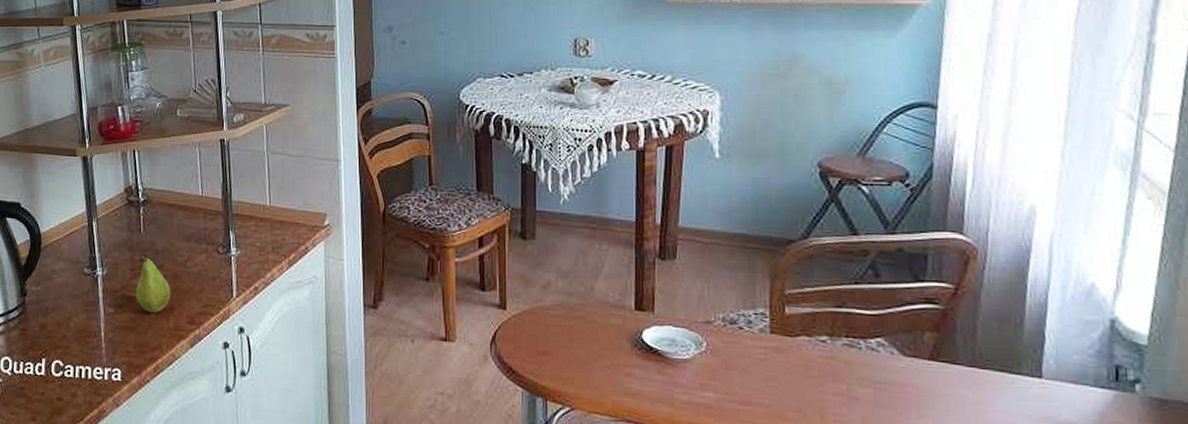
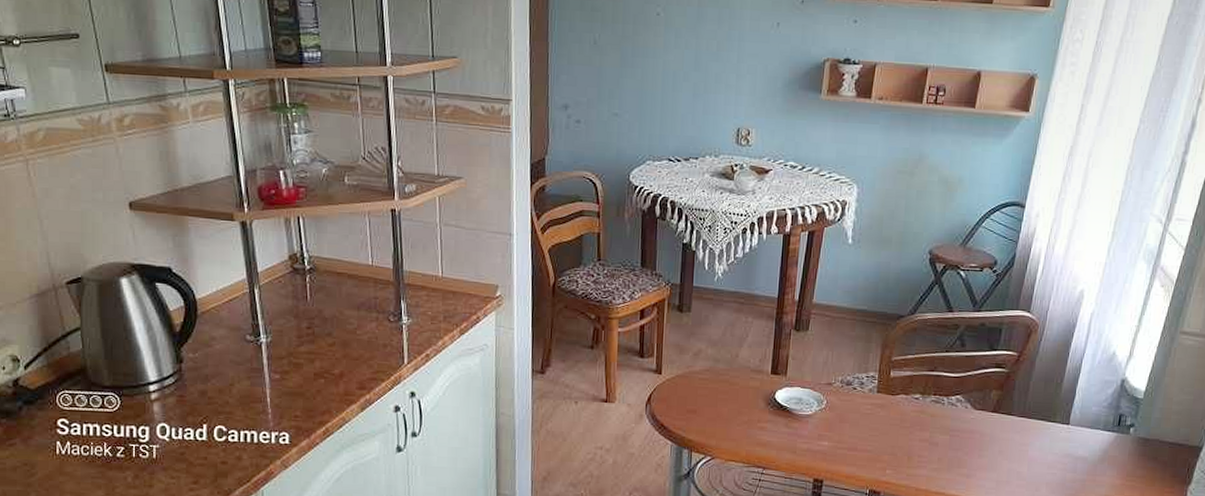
fruit: present [136,254,171,313] -> none [303,322,340,379]

